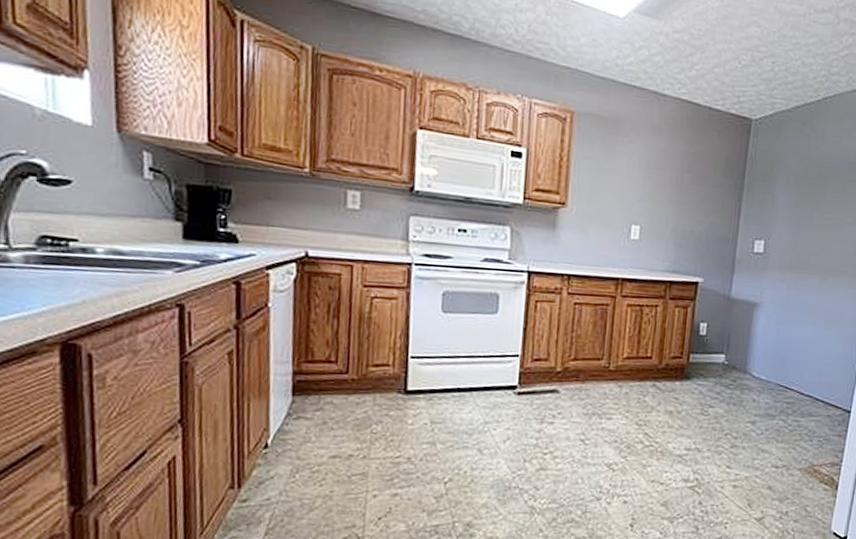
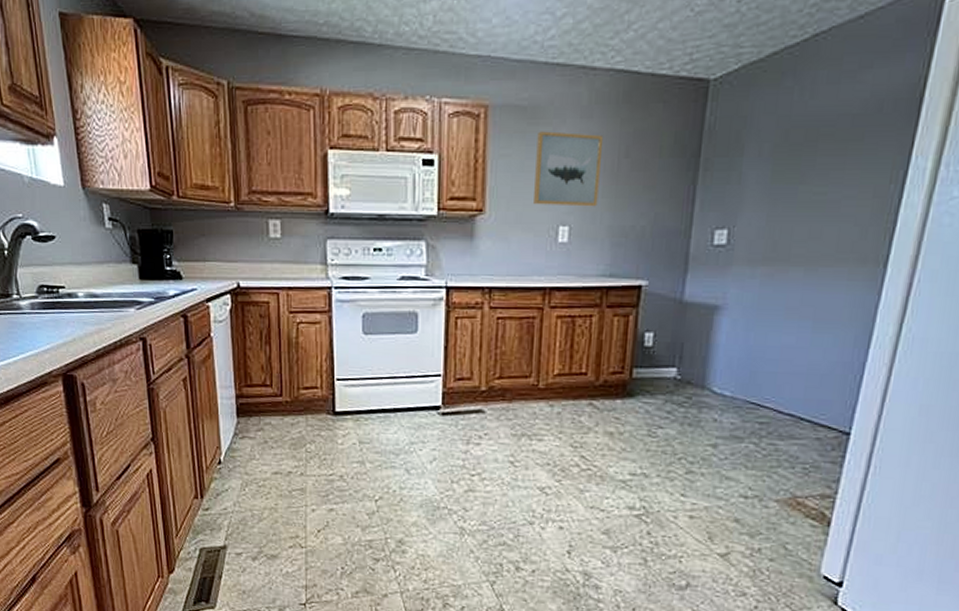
wall art: none [611,141,671,211] -> present [534,131,604,207]

